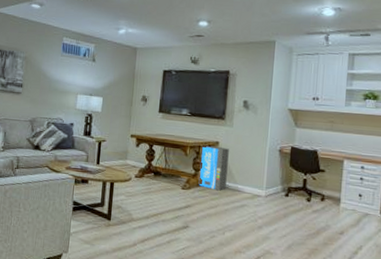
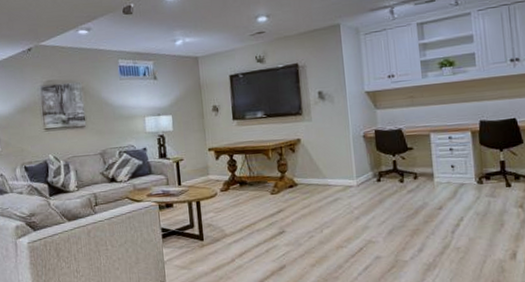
air purifier: present [198,145,229,191] -> none [284,143,316,189]

